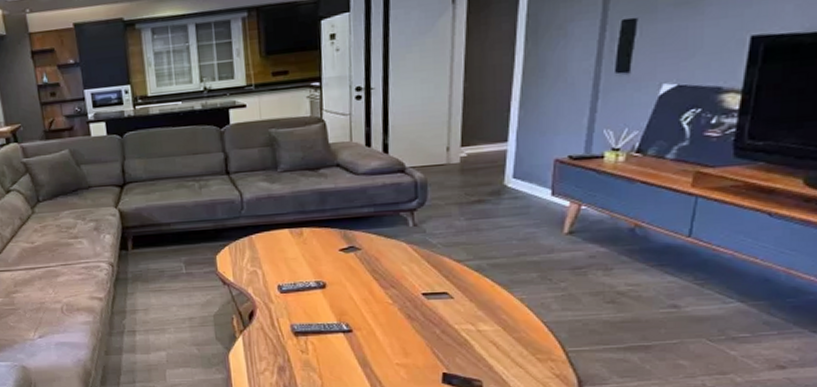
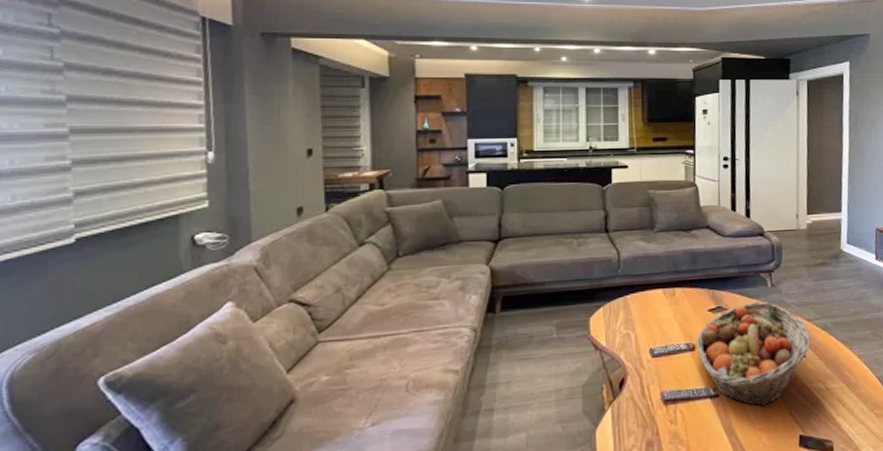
fruit basket: none [326,241,459,343] -> present [696,301,810,406]

